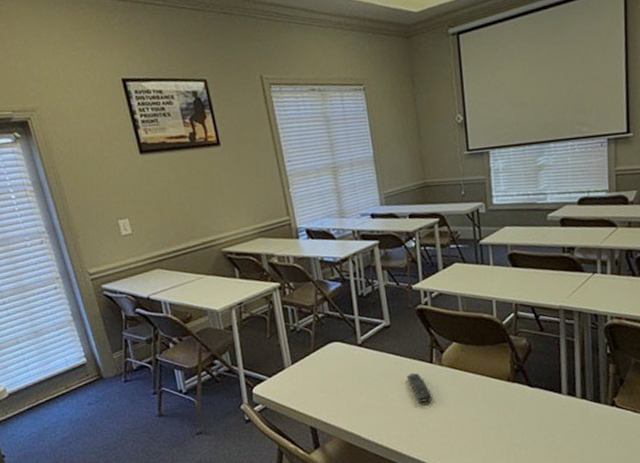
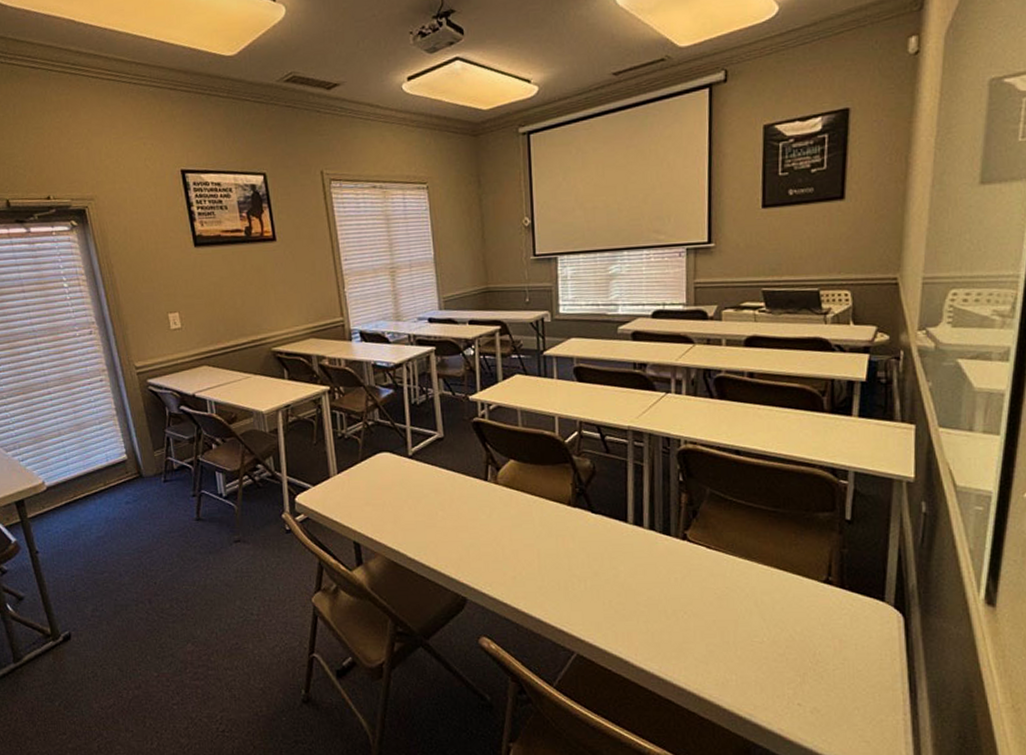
remote control: present [406,372,432,403] -> none [459,490,486,523]

